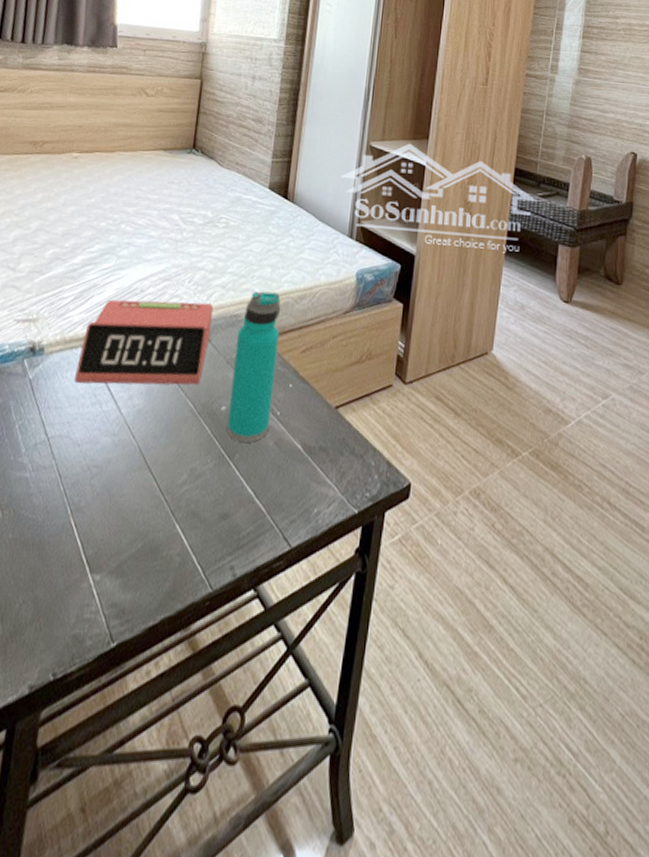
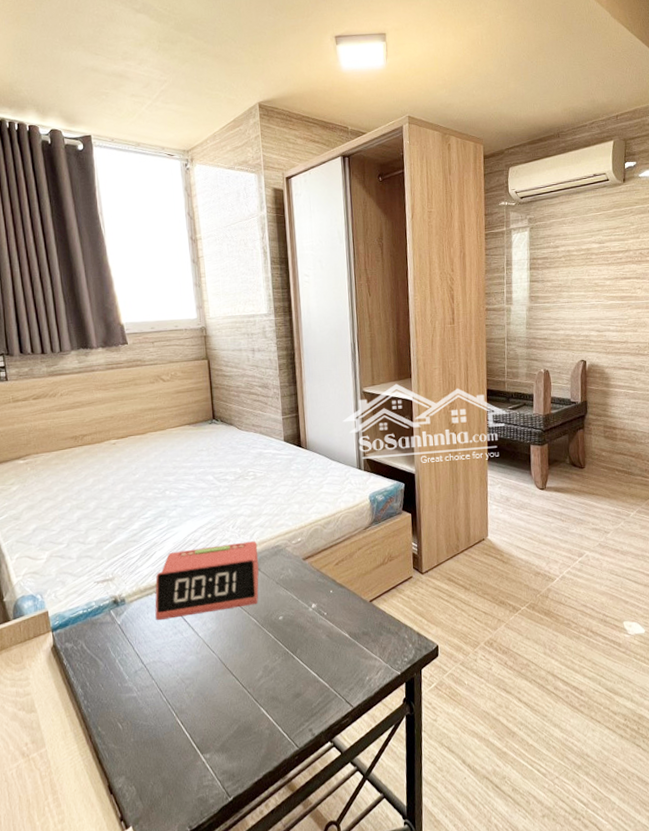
water bottle: present [227,291,281,442] -> none [280,523,320,640]

